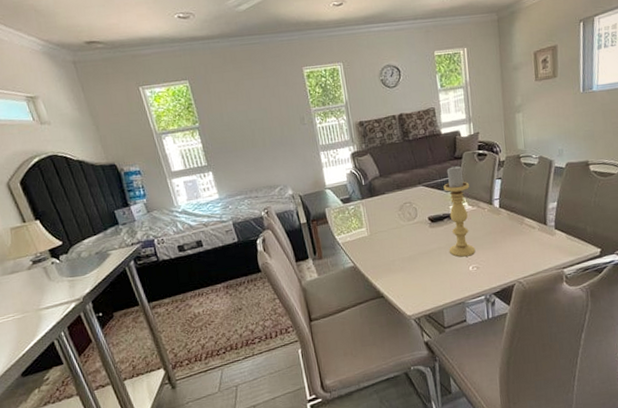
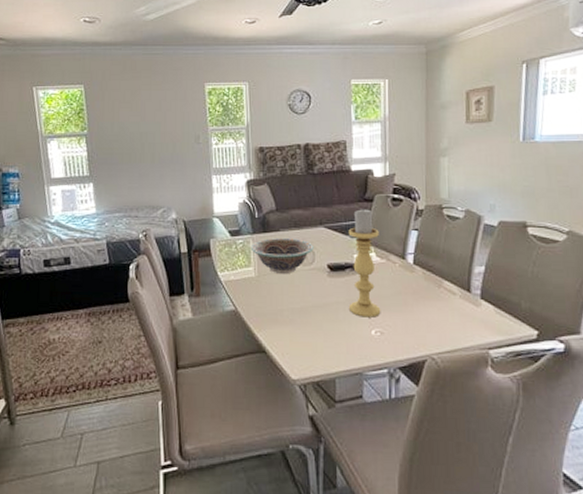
decorative bowl: none [361,198,416,231] -> present [250,238,314,273]

